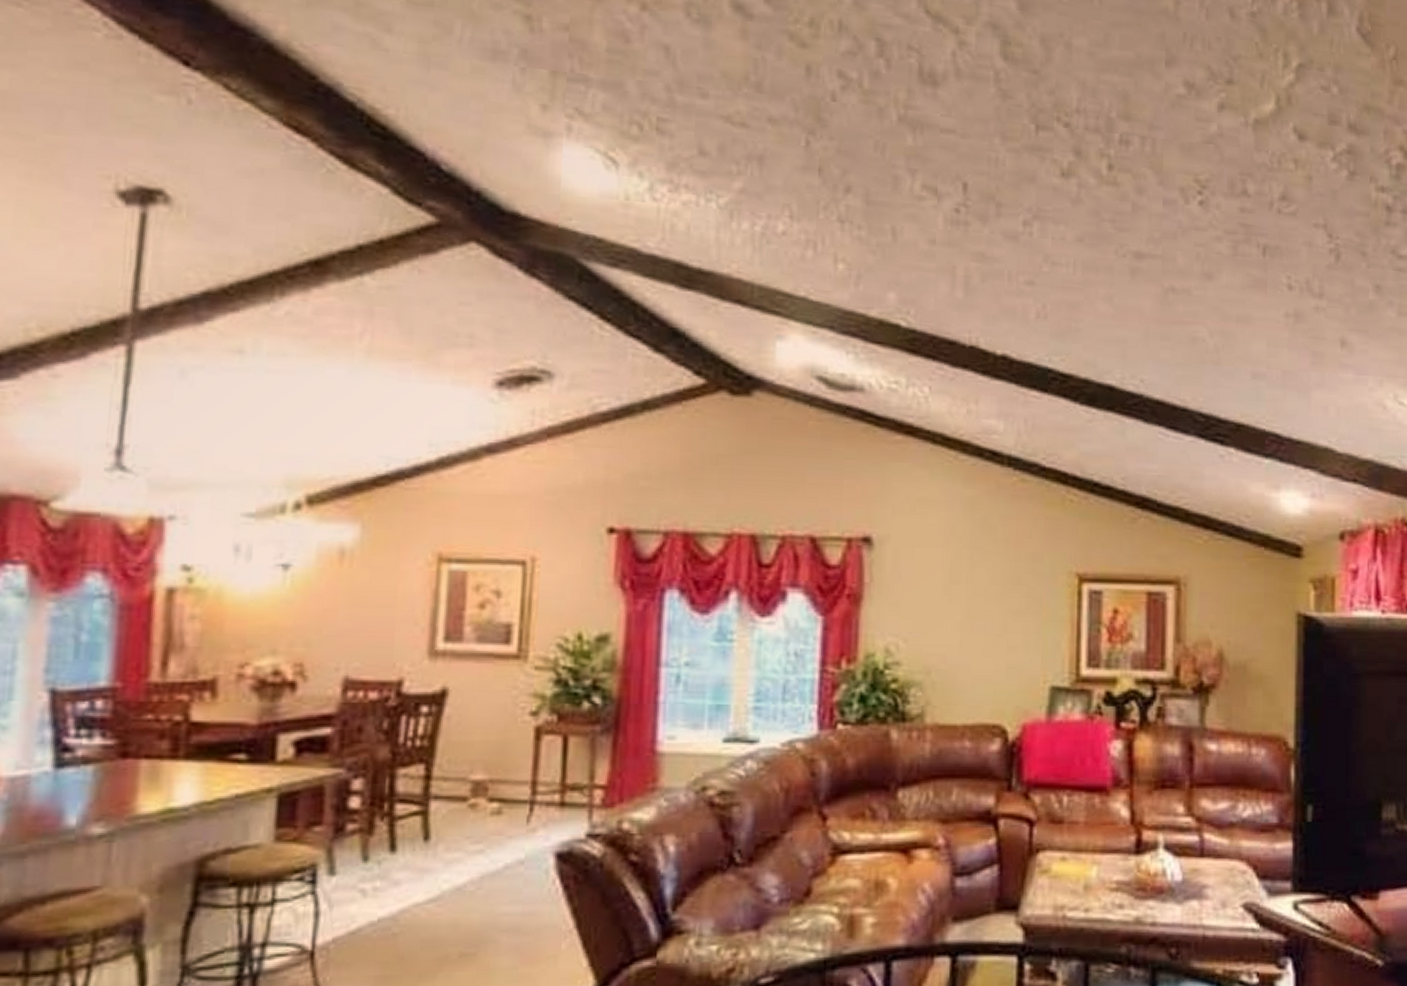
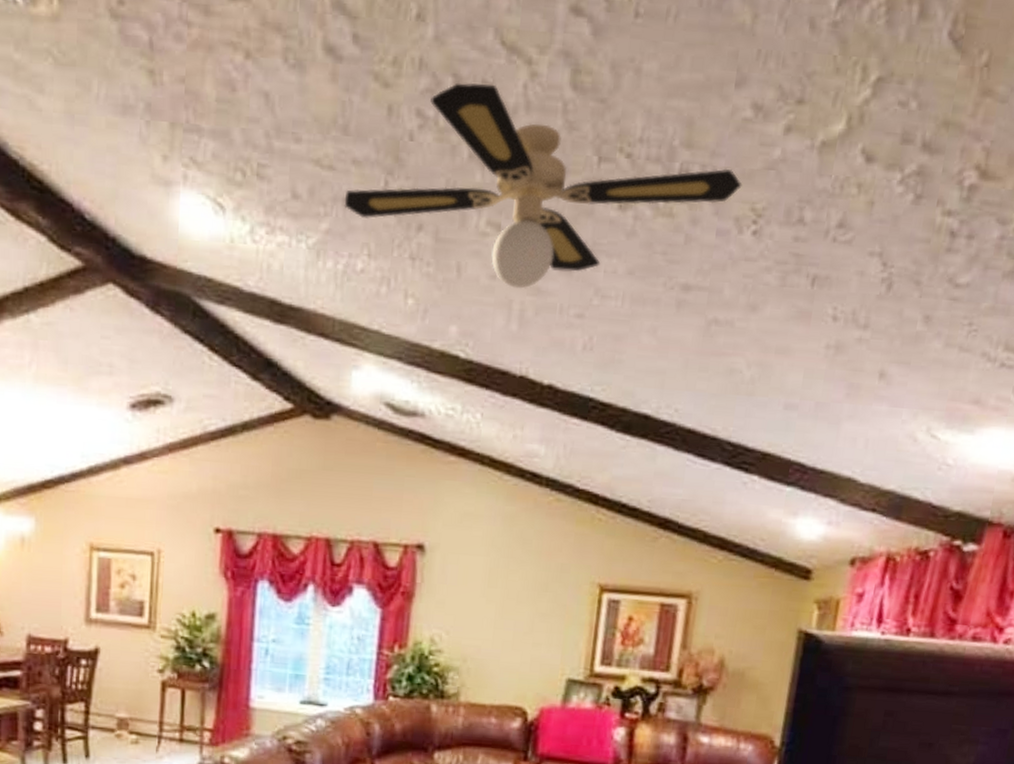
ceiling fan: none [760,47,1184,255] -> present [344,82,742,289]

